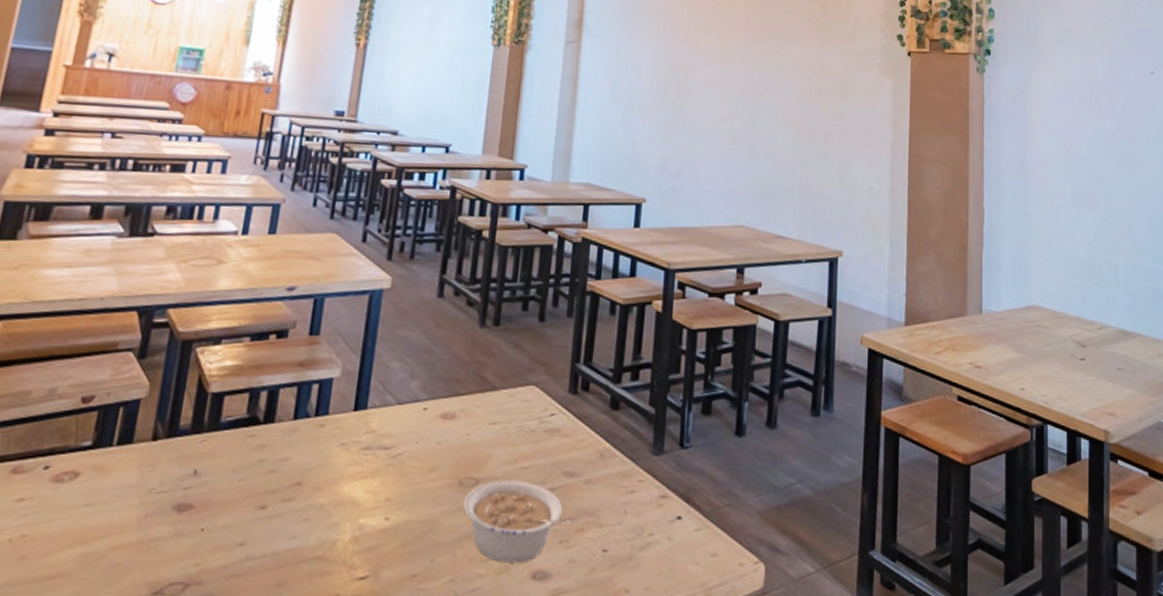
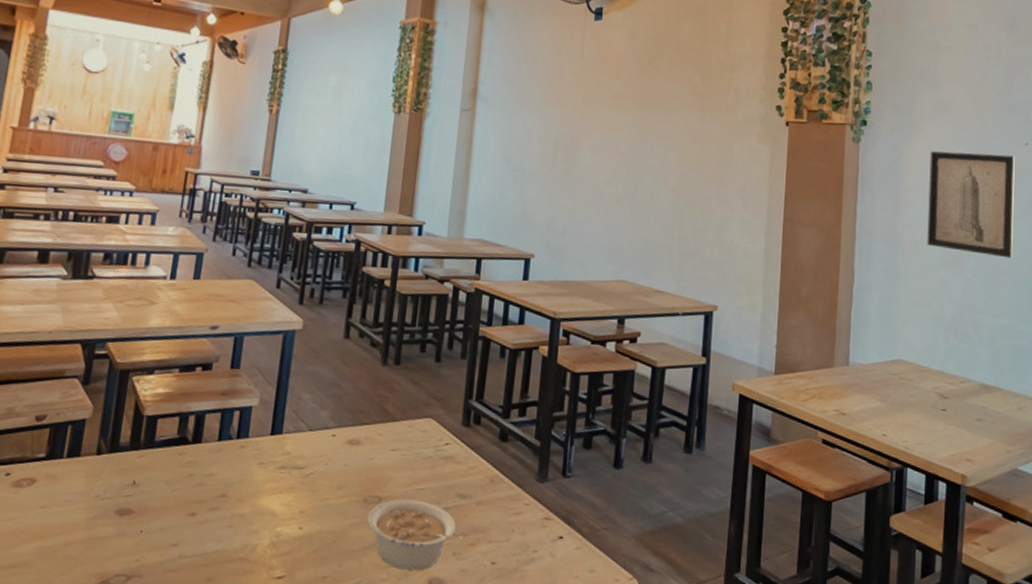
wall art: none [1056,81,1144,194] -> present [927,151,1015,259]

